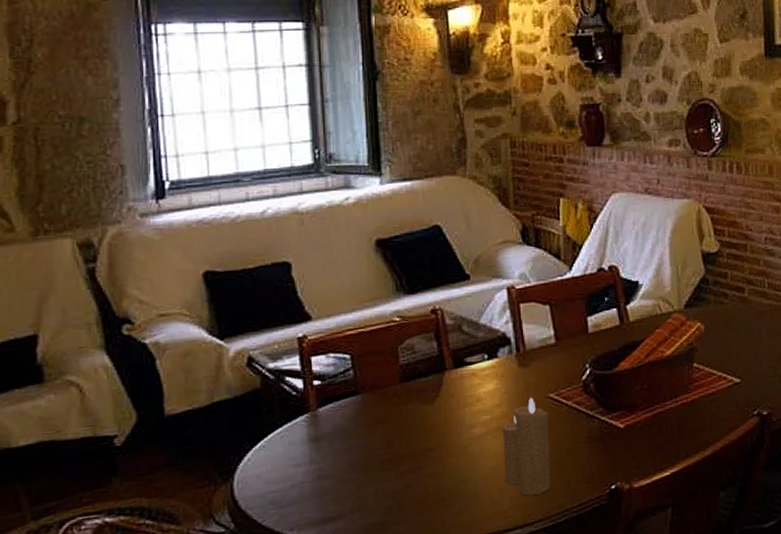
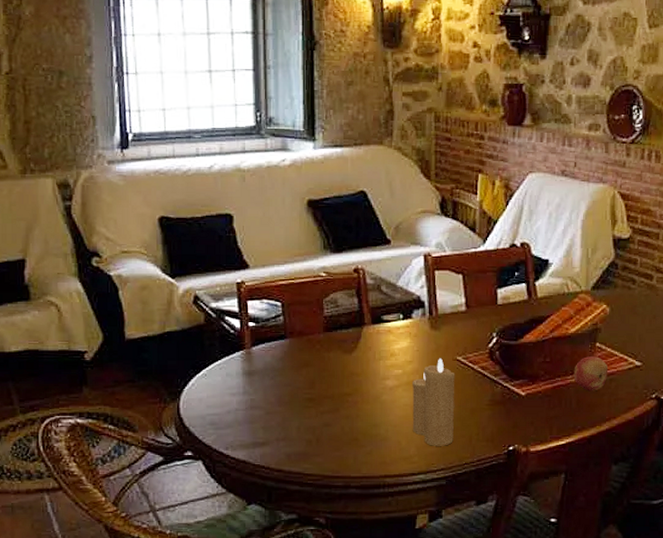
fruit: none [672,377,708,416] -> present [573,356,609,391]

